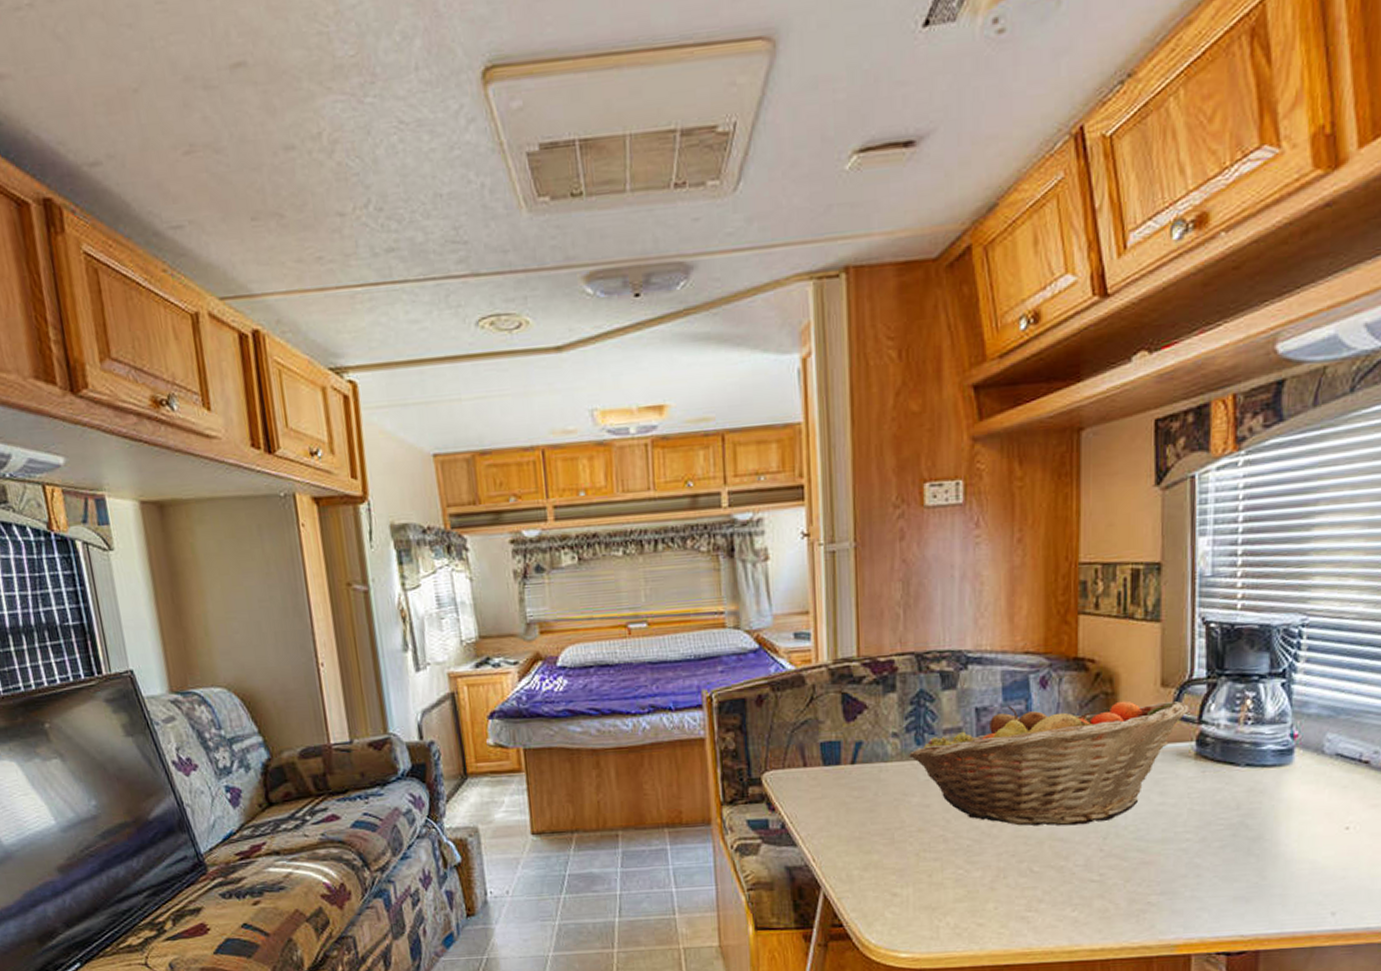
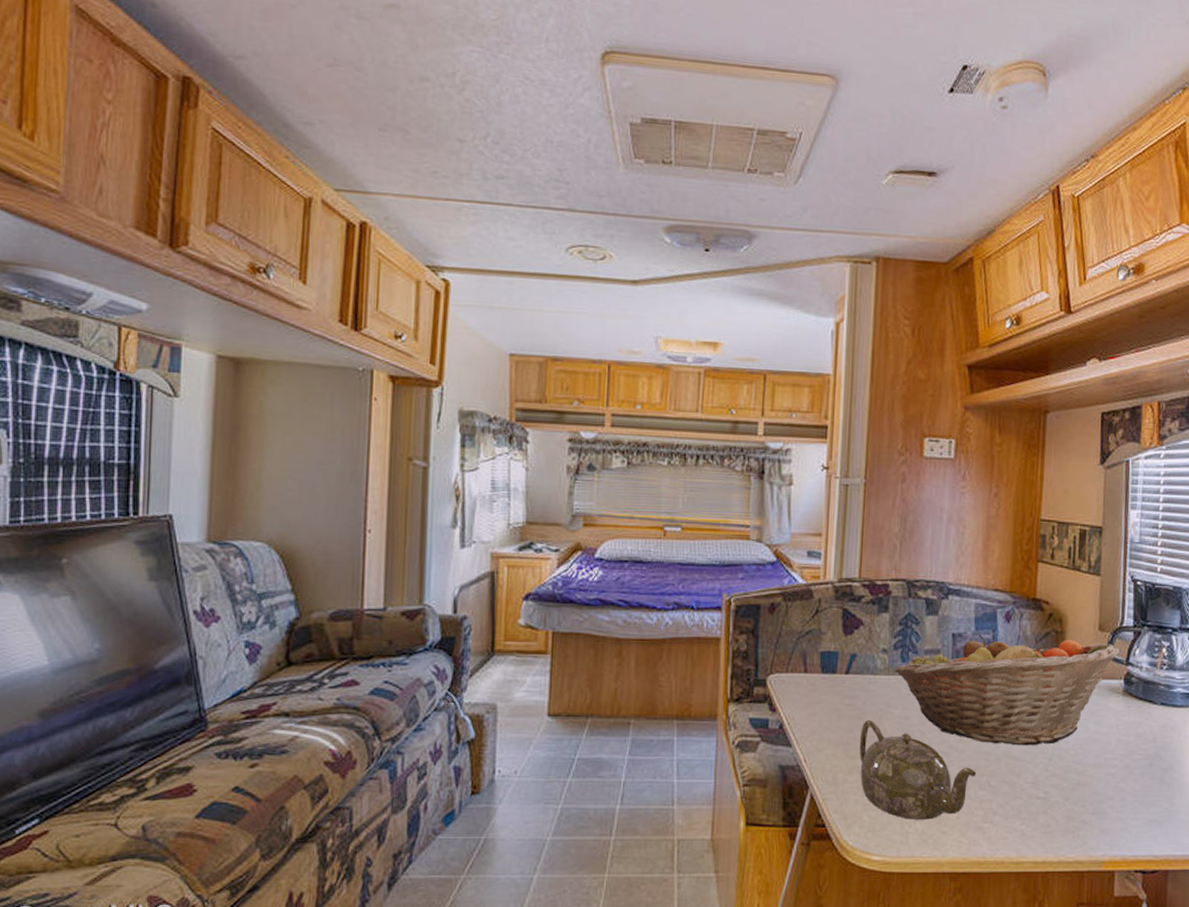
teapot: none [874,811,1015,914] -> present [859,719,976,820]

